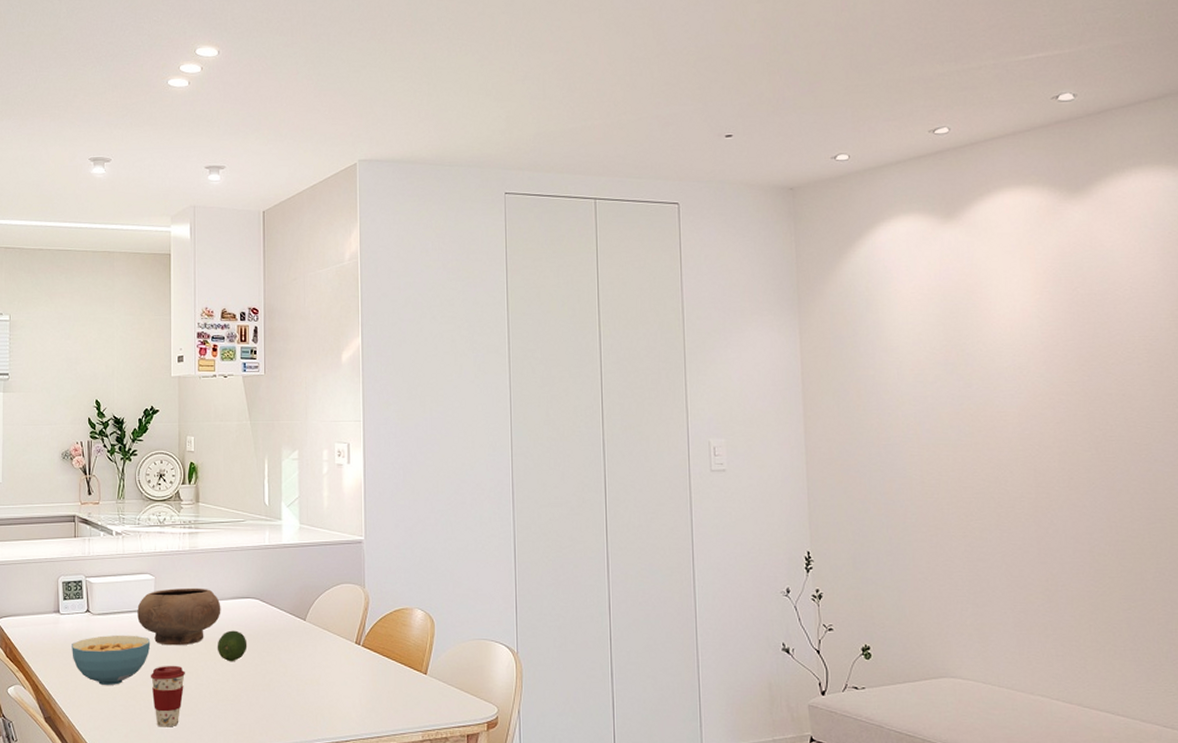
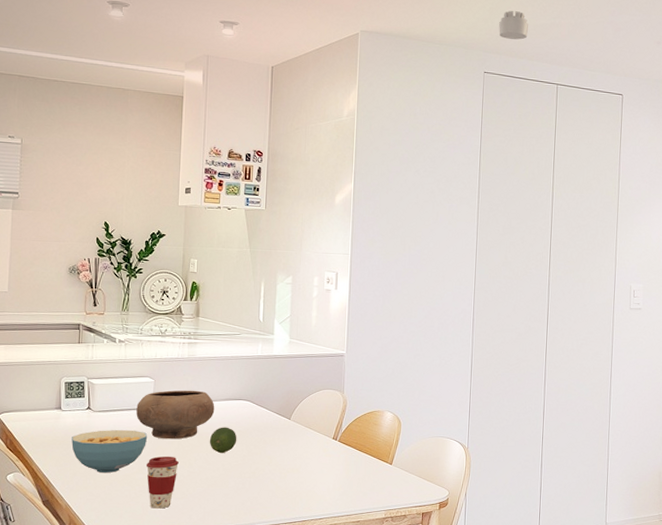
smoke detector: none [519,117,555,151] -> present [499,11,529,40]

